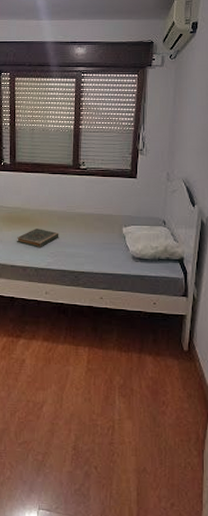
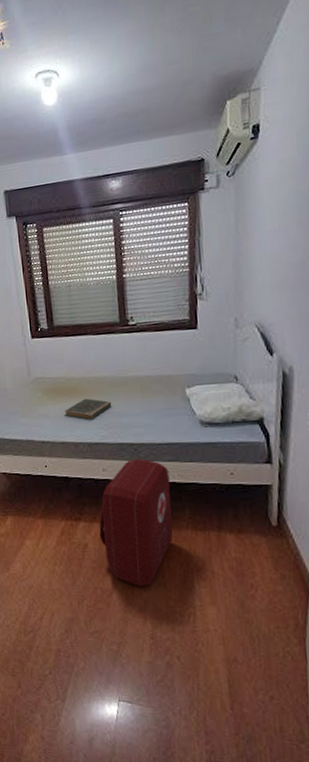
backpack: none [36,284,103,400] -> present [99,458,173,586]

